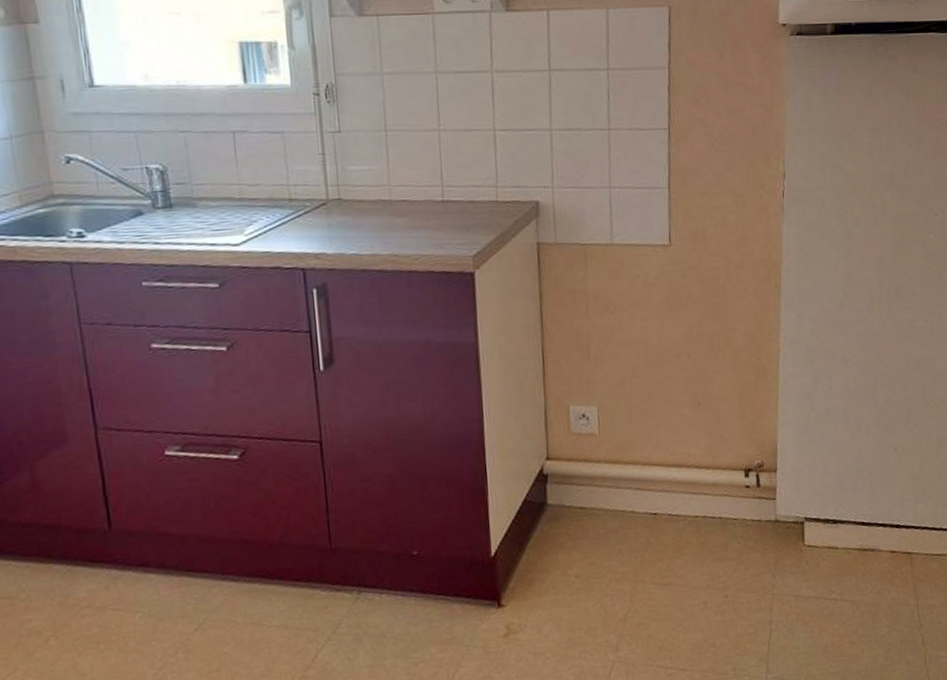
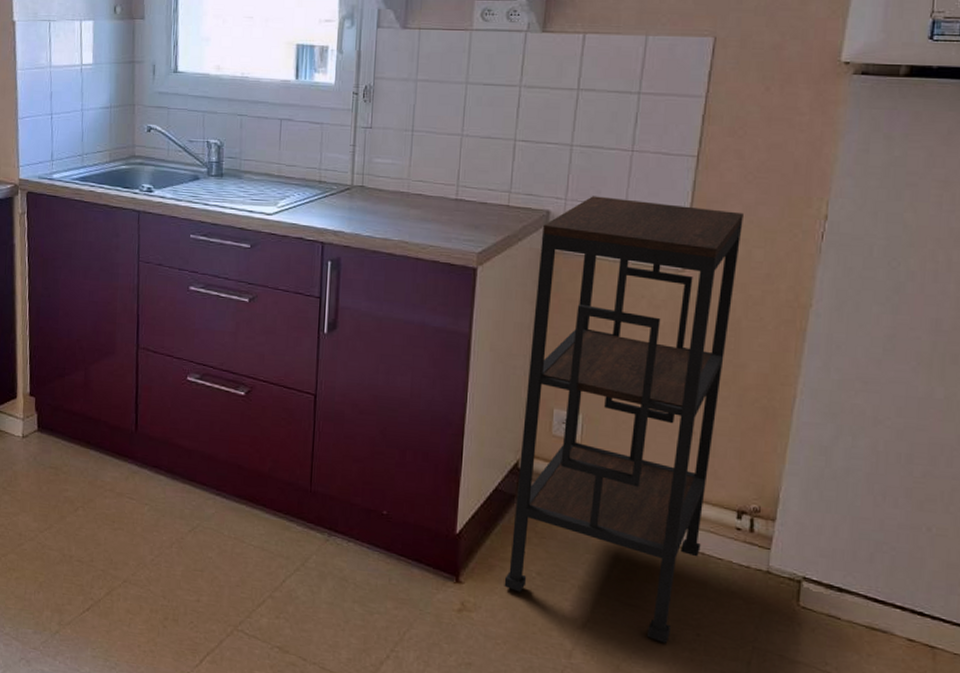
shelving unit: none [534,179,718,613] -> present [504,196,743,643]

